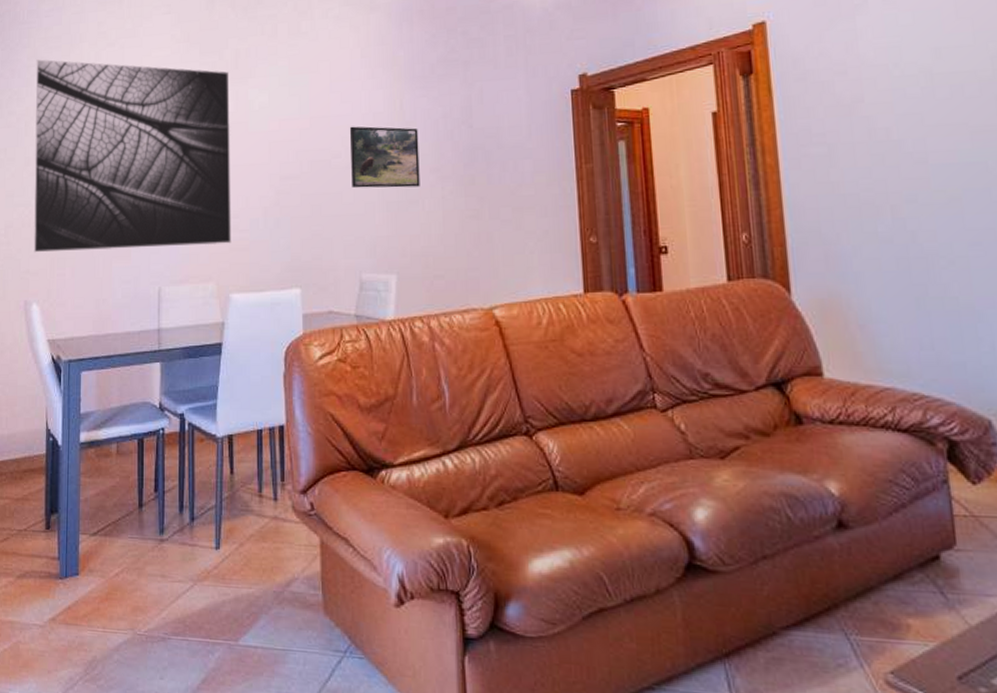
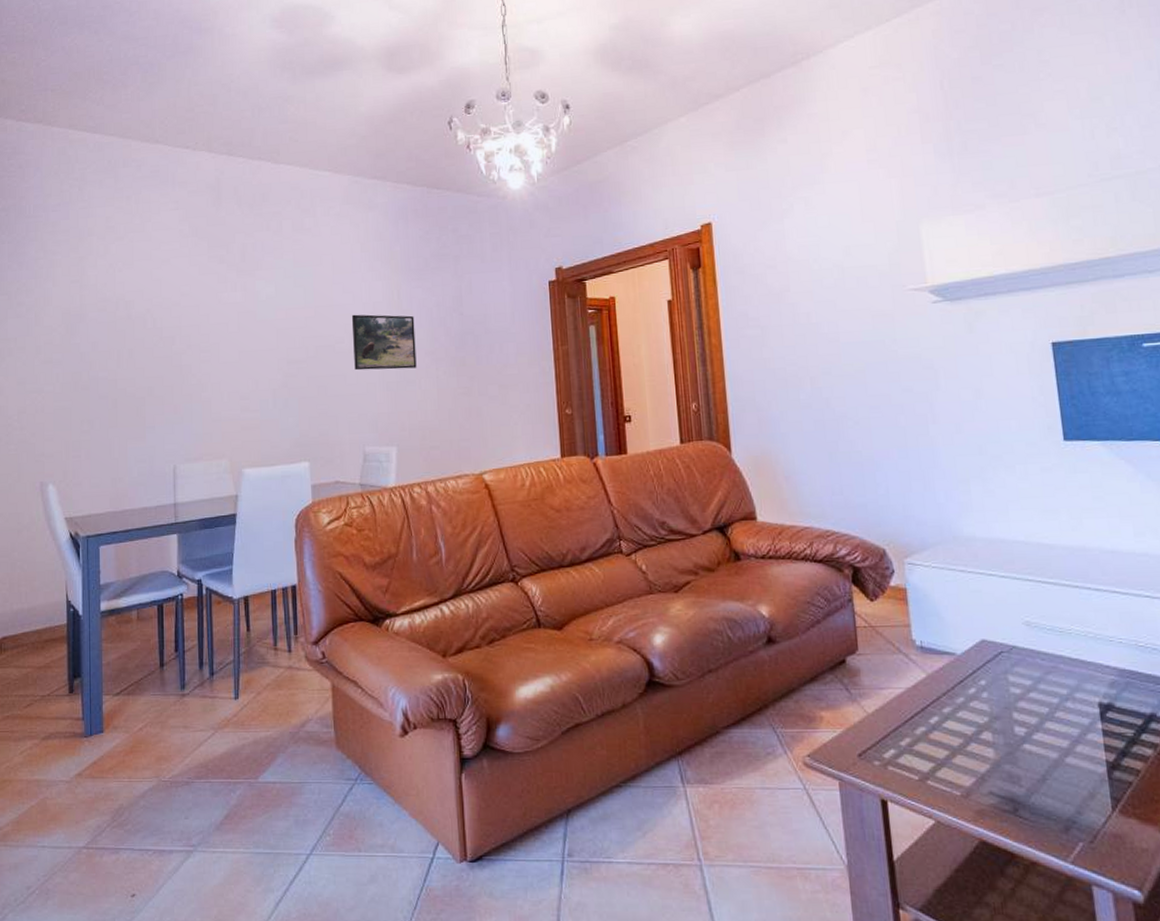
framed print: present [33,59,232,253] -> none [44,252,243,437]

